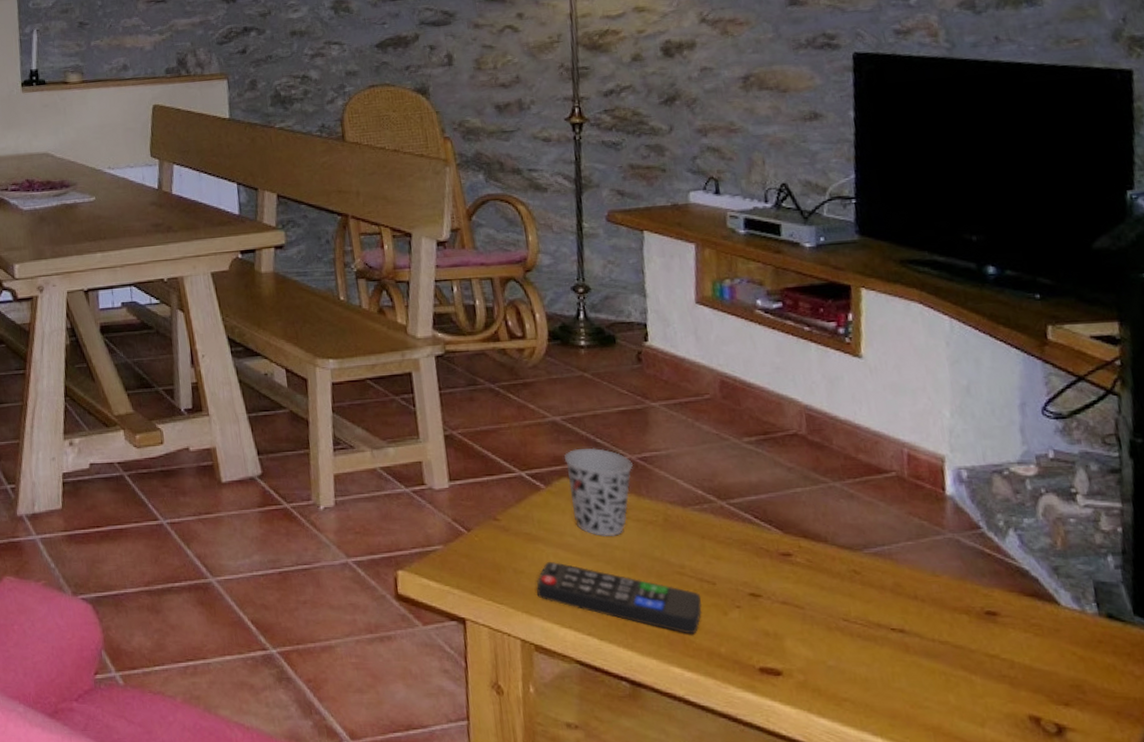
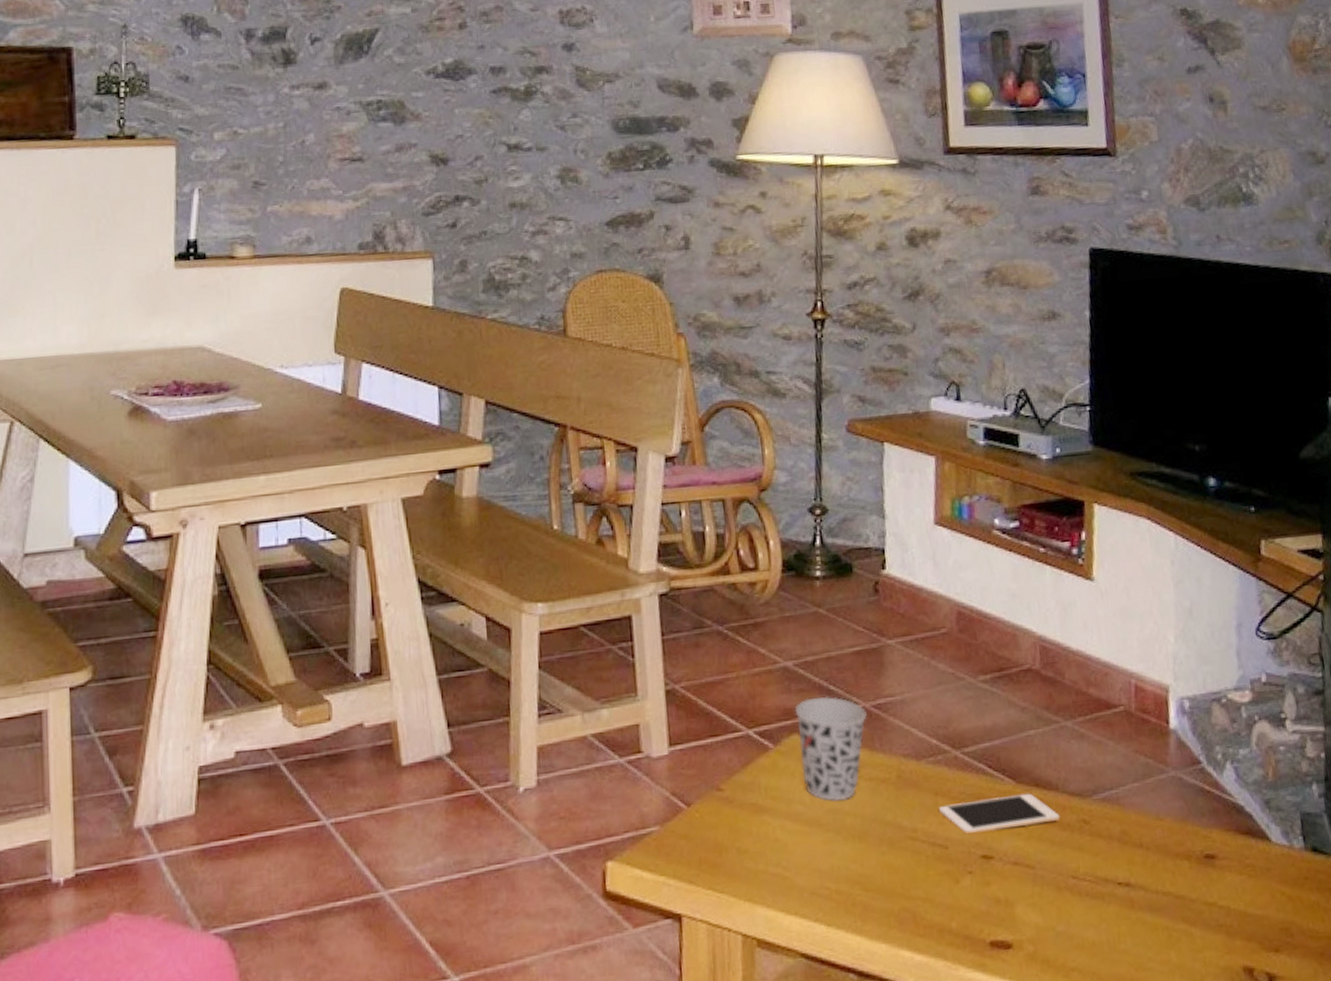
remote control: present [536,562,703,634] -> none [761,836,934,910]
cell phone: none [705,543,830,574] -> present [938,793,1060,834]

